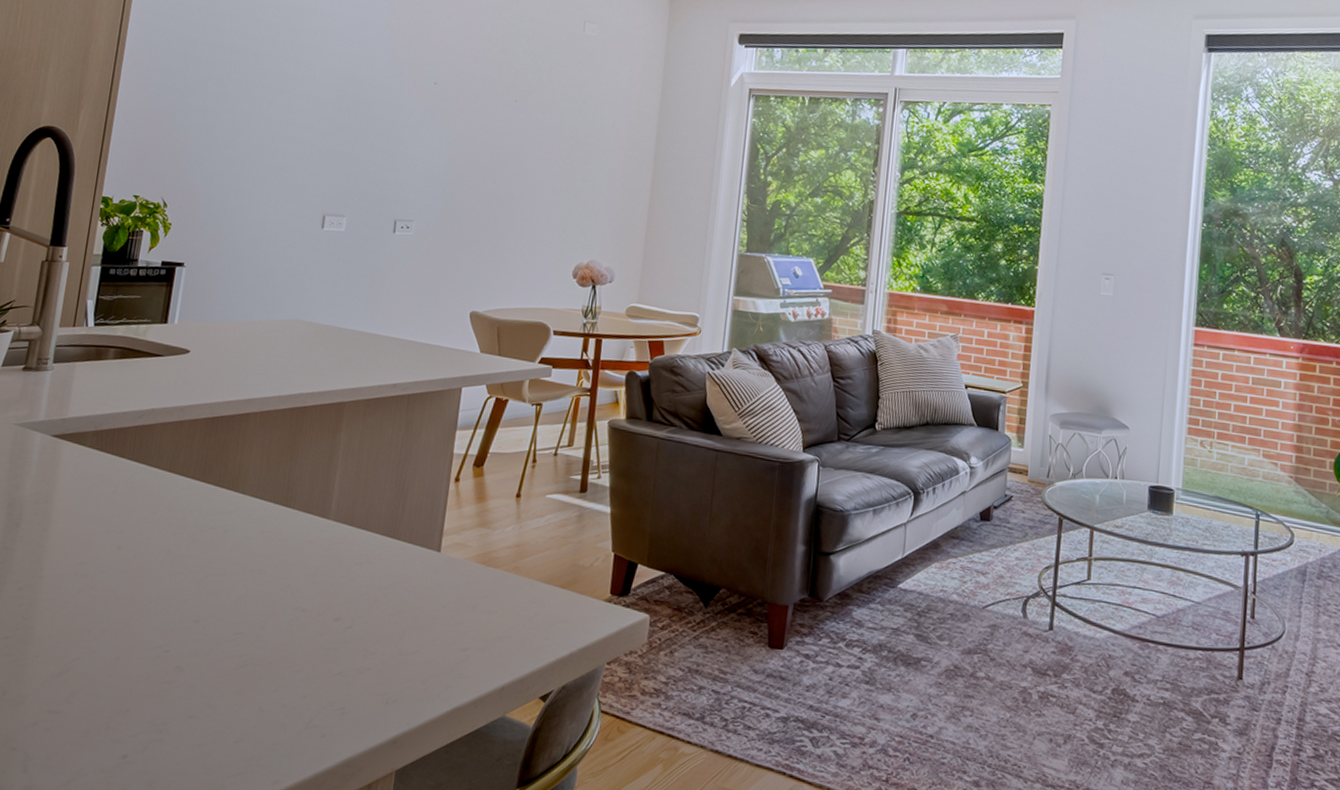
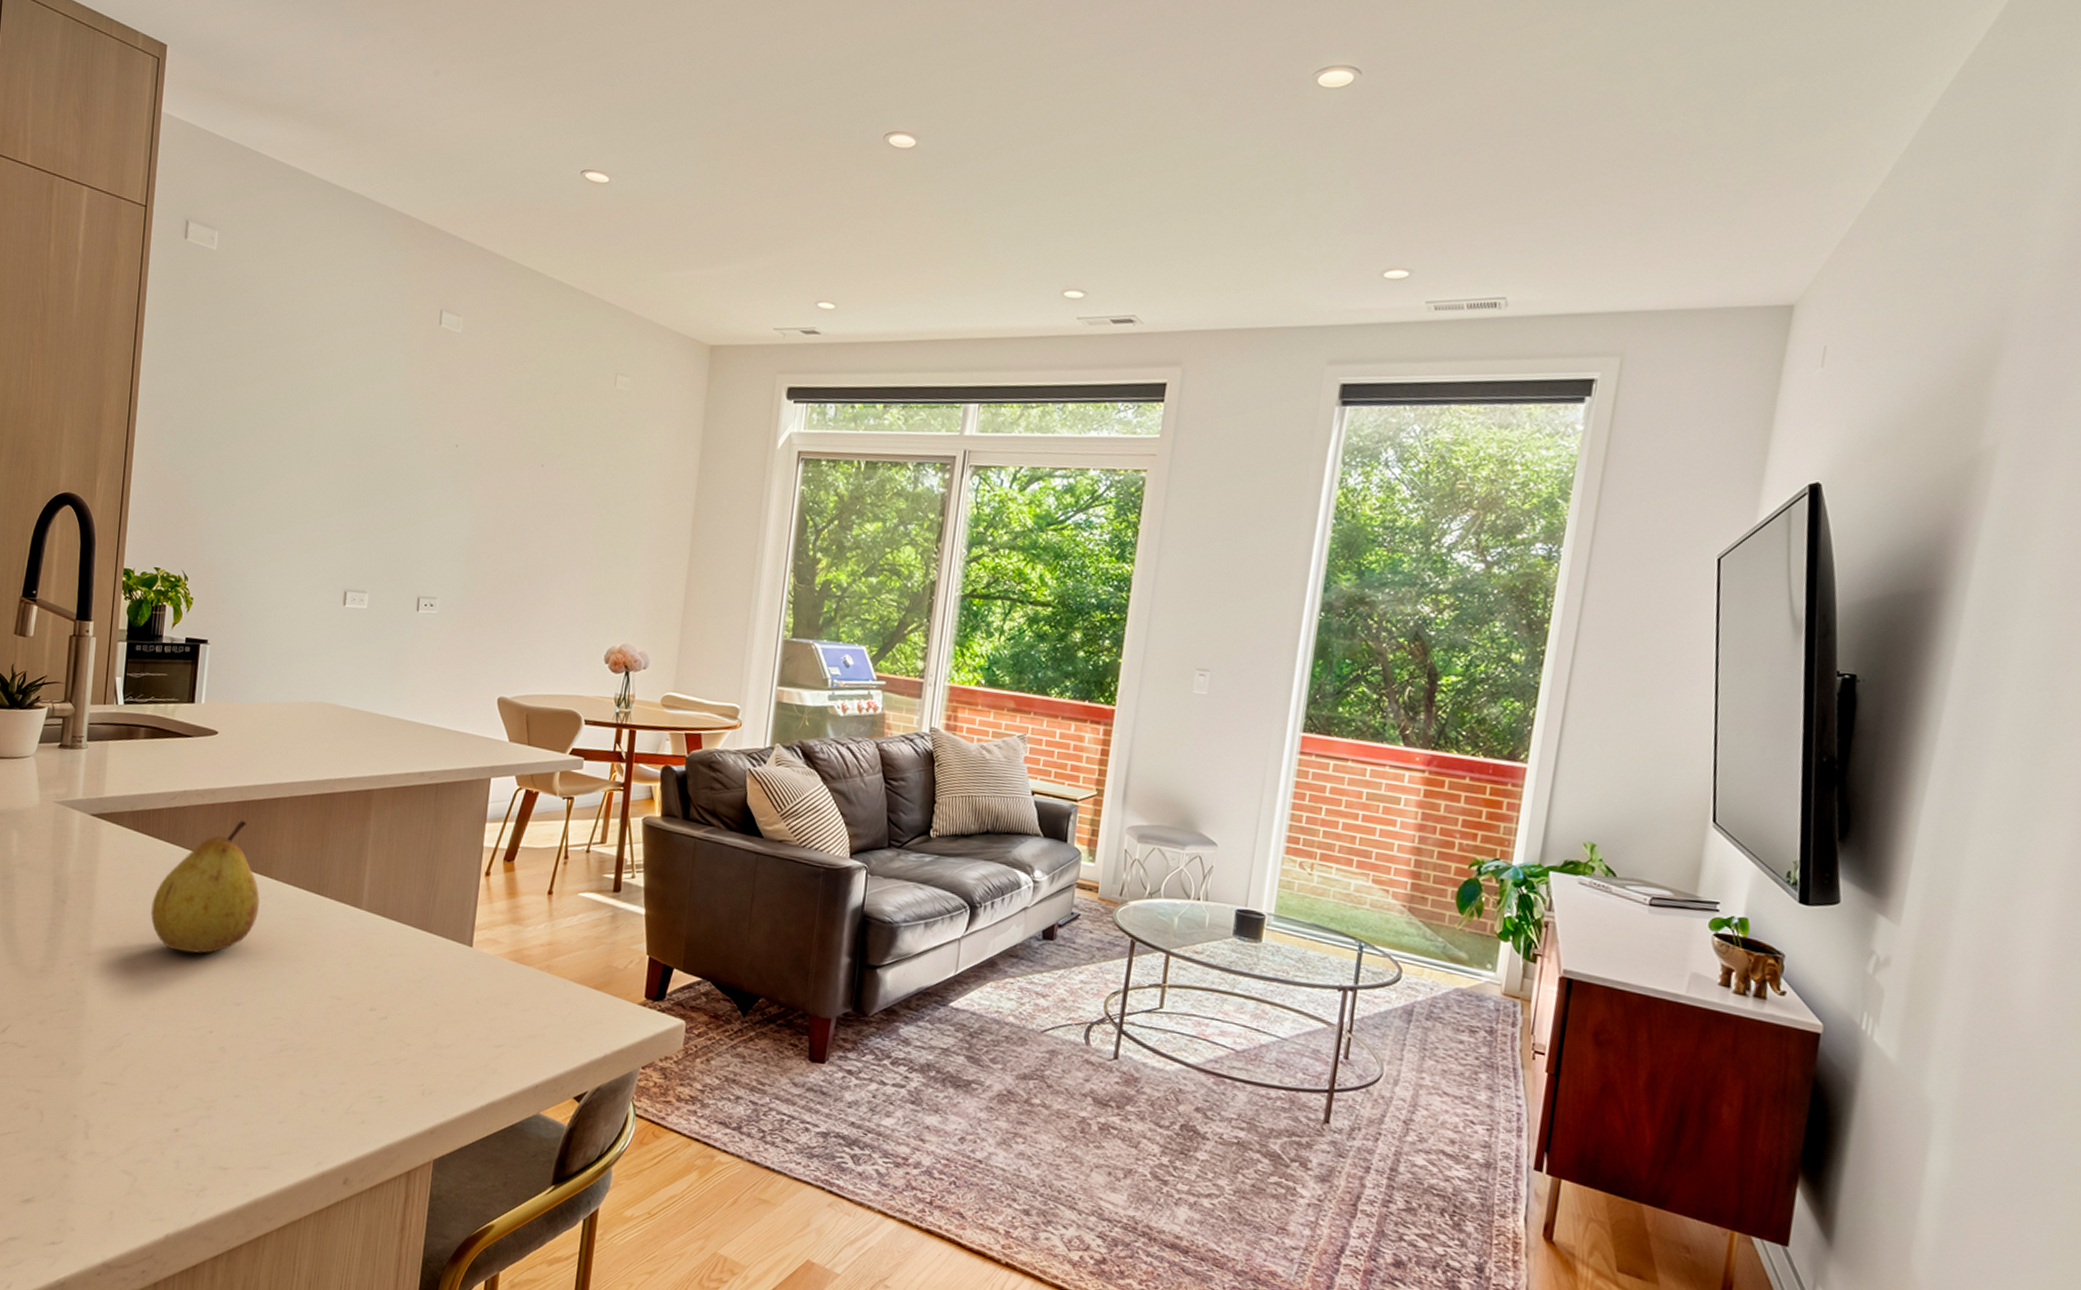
fruit: none [109,436,226,572] -> present [151,820,261,954]

